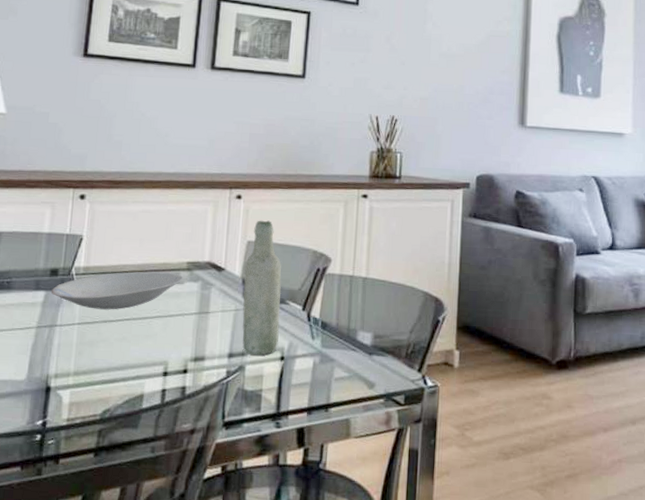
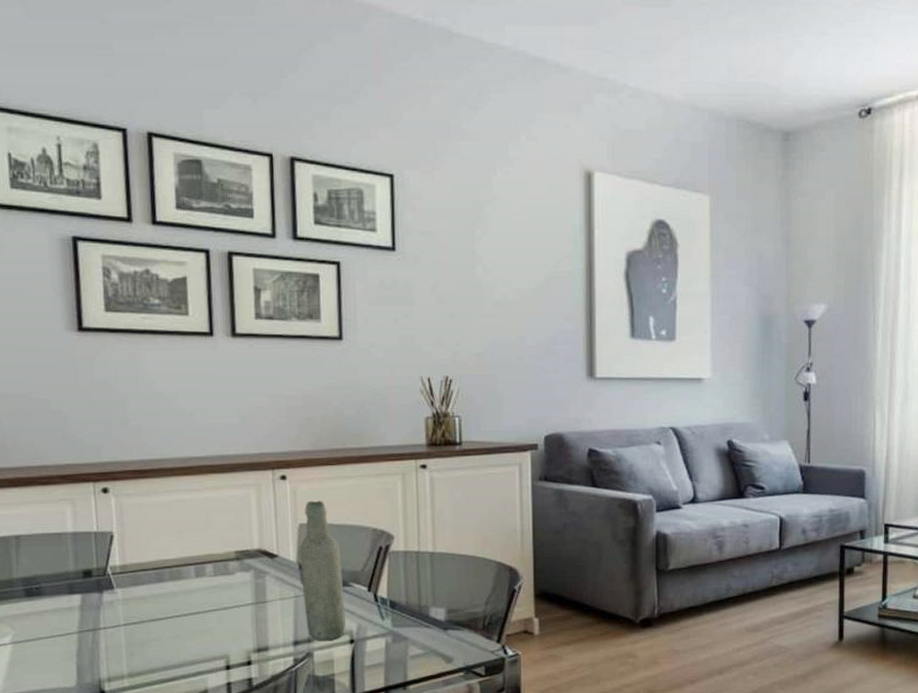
bowl: present [51,271,183,310] -> none [87,564,233,609]

